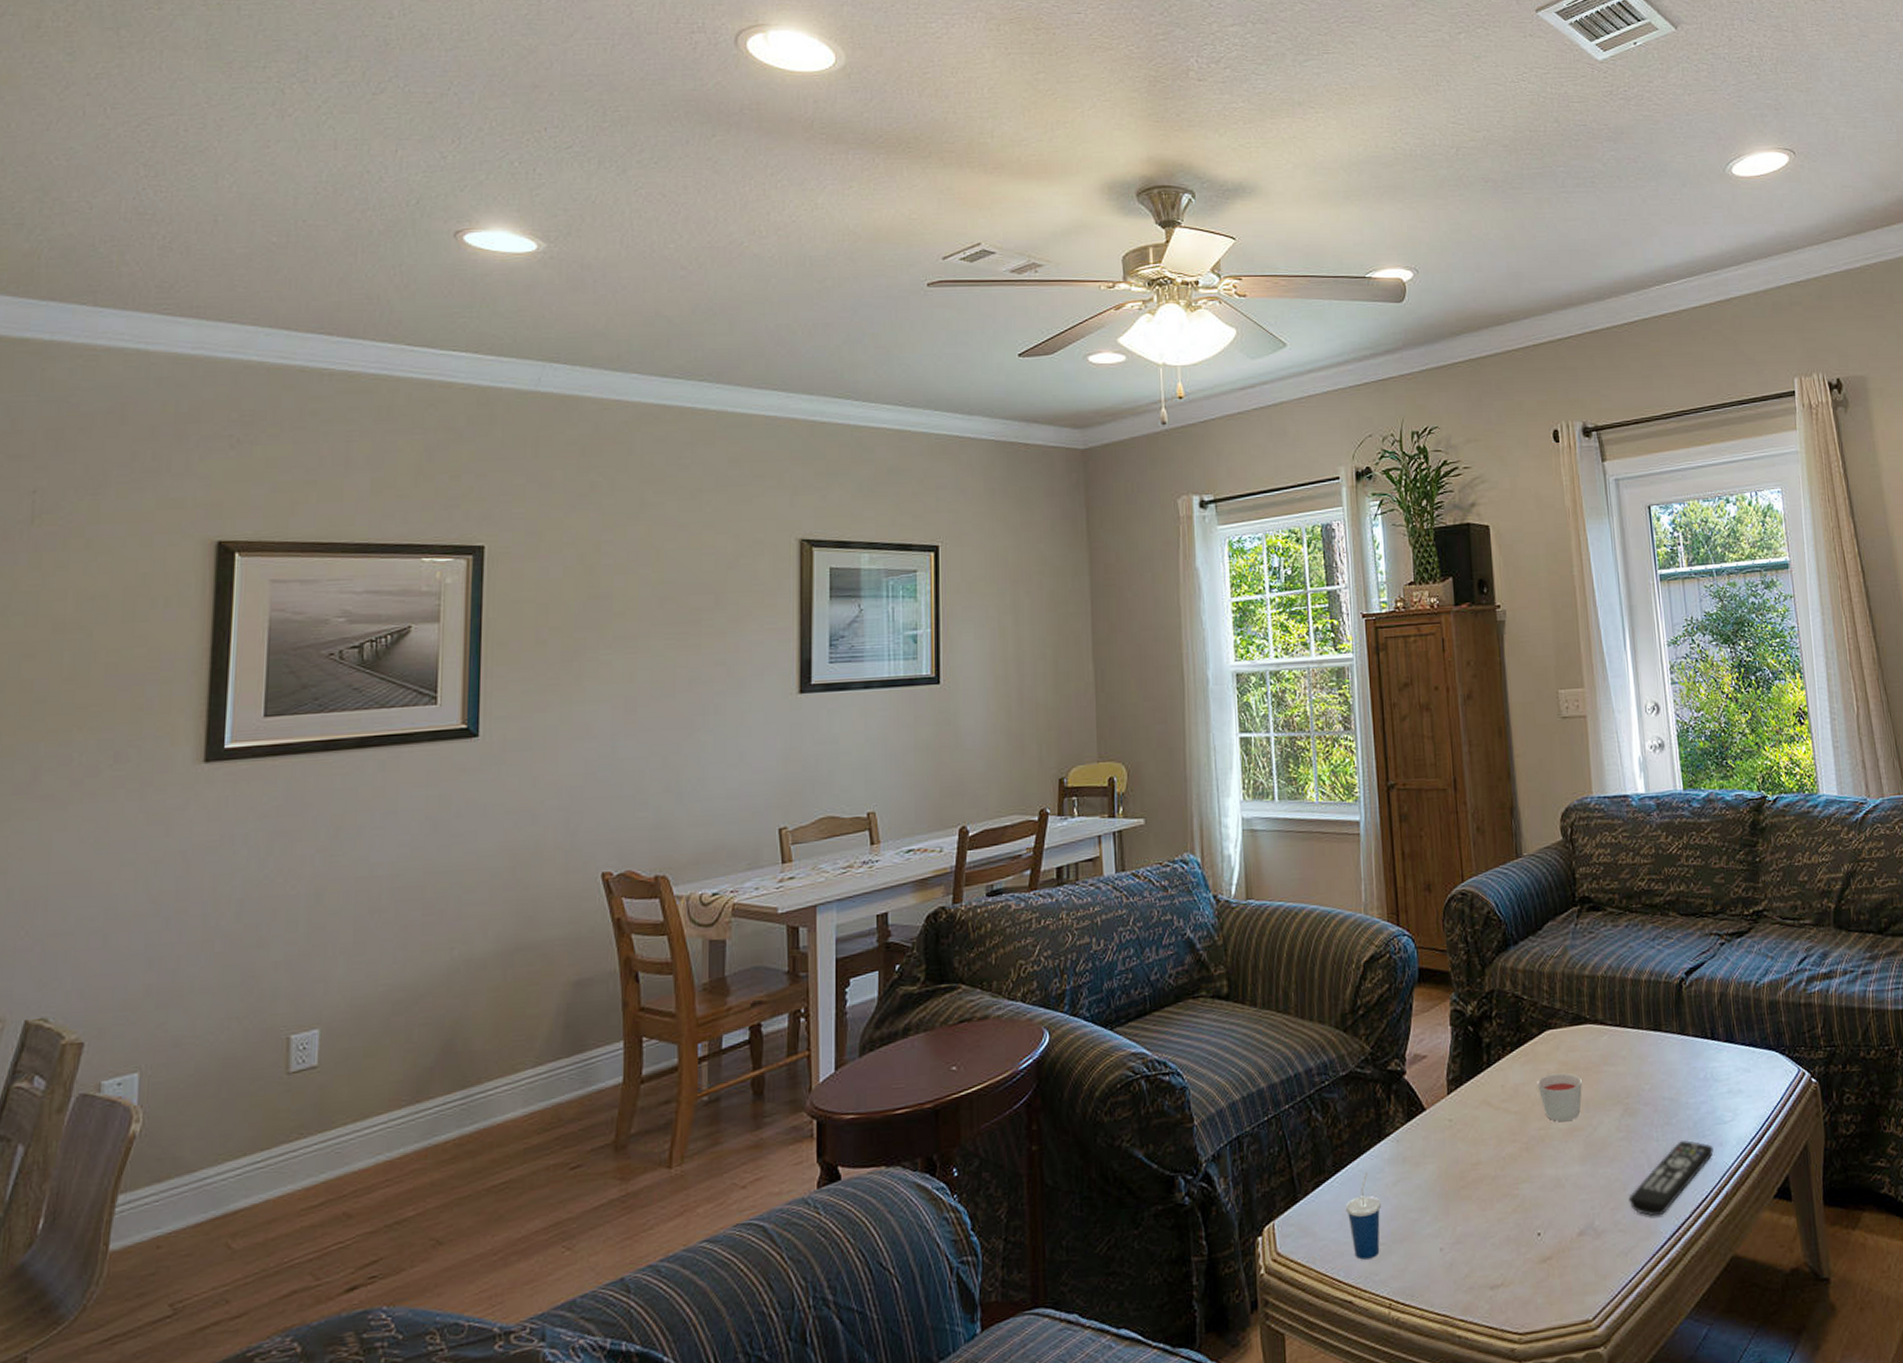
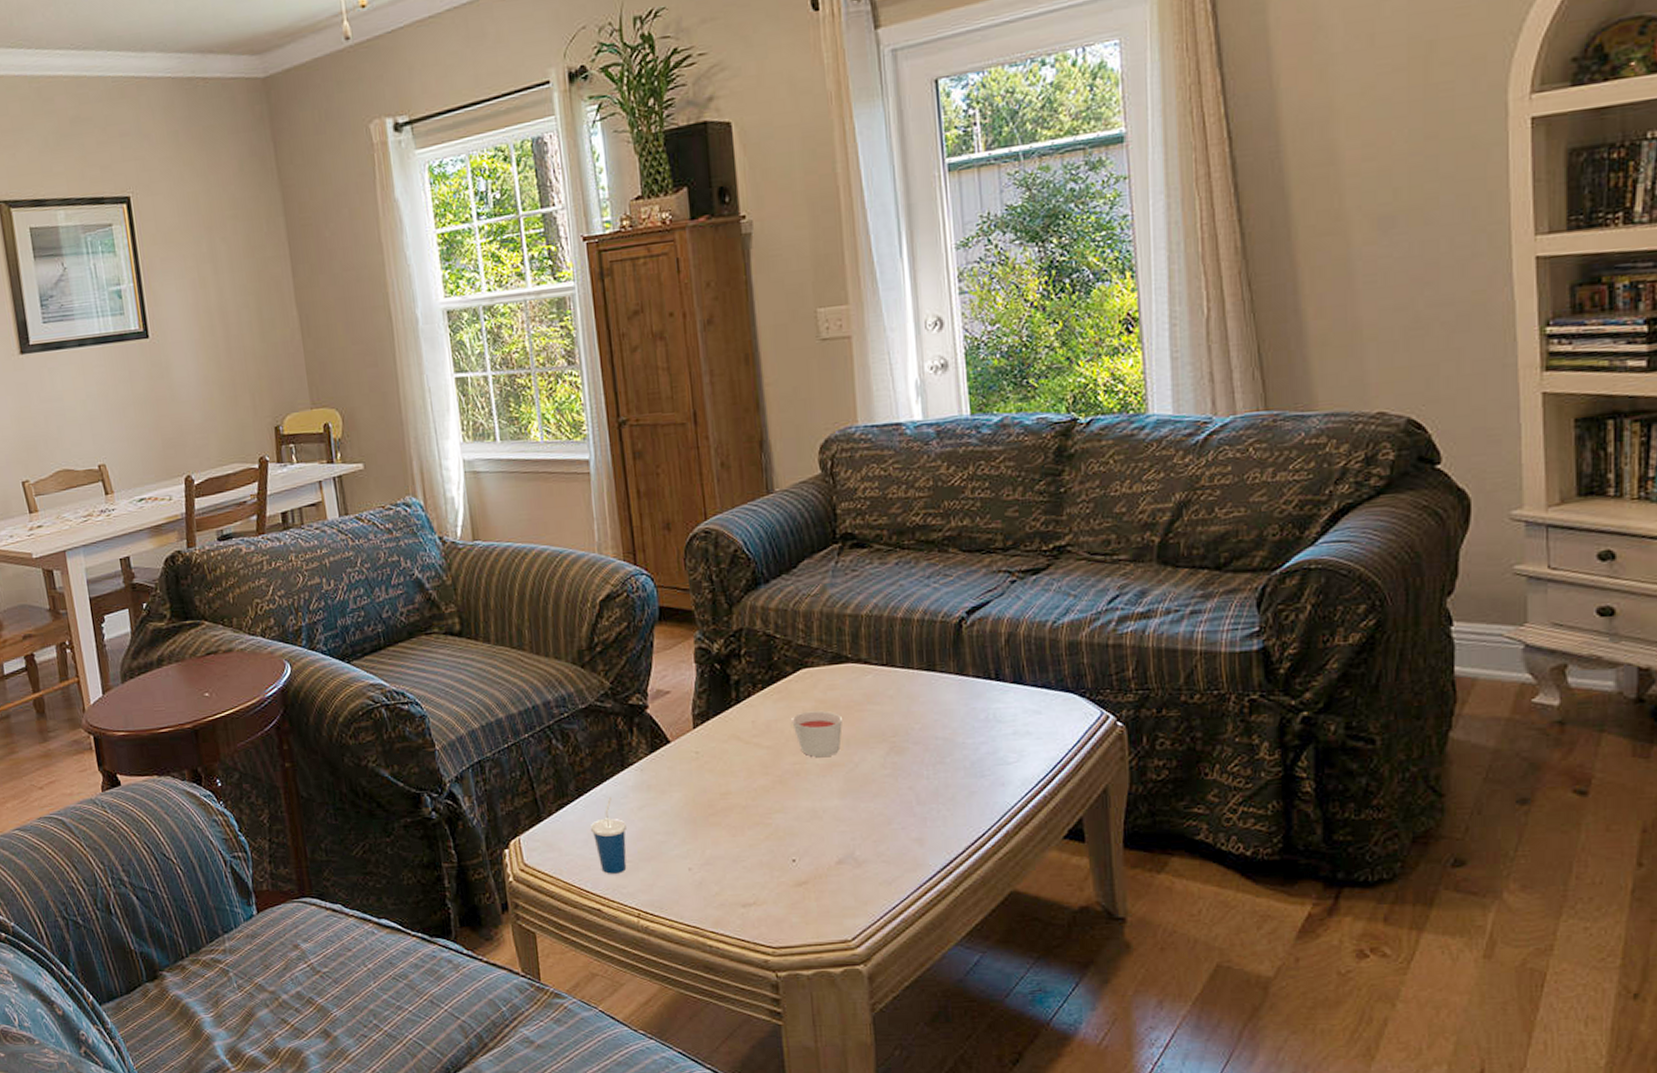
remote control: present [1628,1140,1713,1217] -> none [893,779,993,850]

